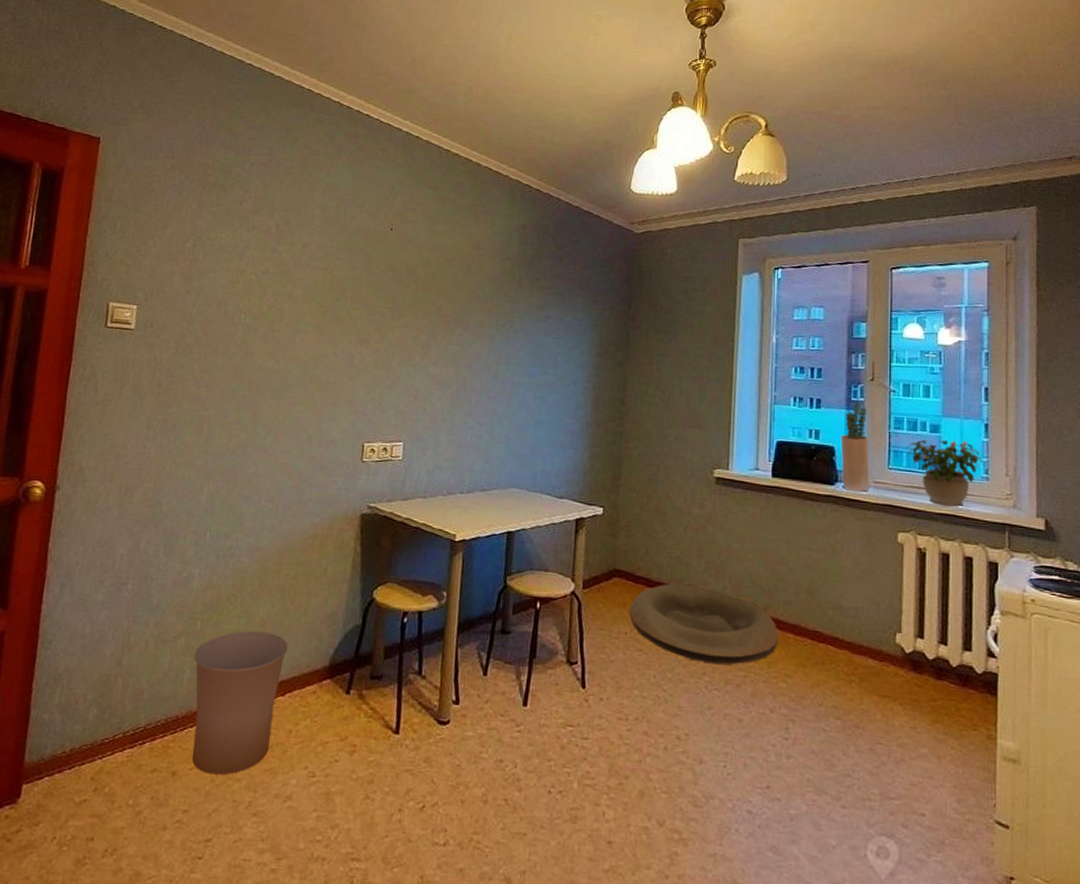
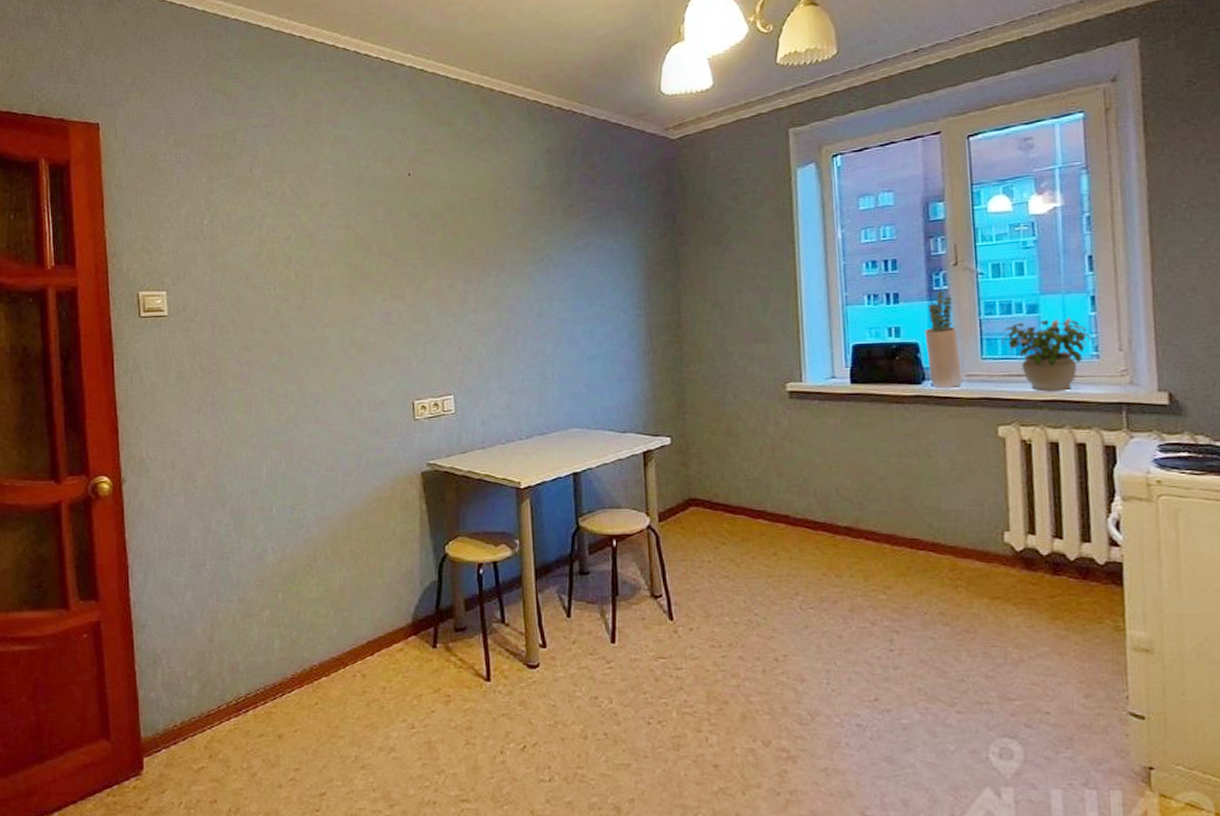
waste bin: present [192,631,288,775] -> none [280,597,370,734]
dog bed: present [629,583,780,665] -> none [710,505,875,583]

